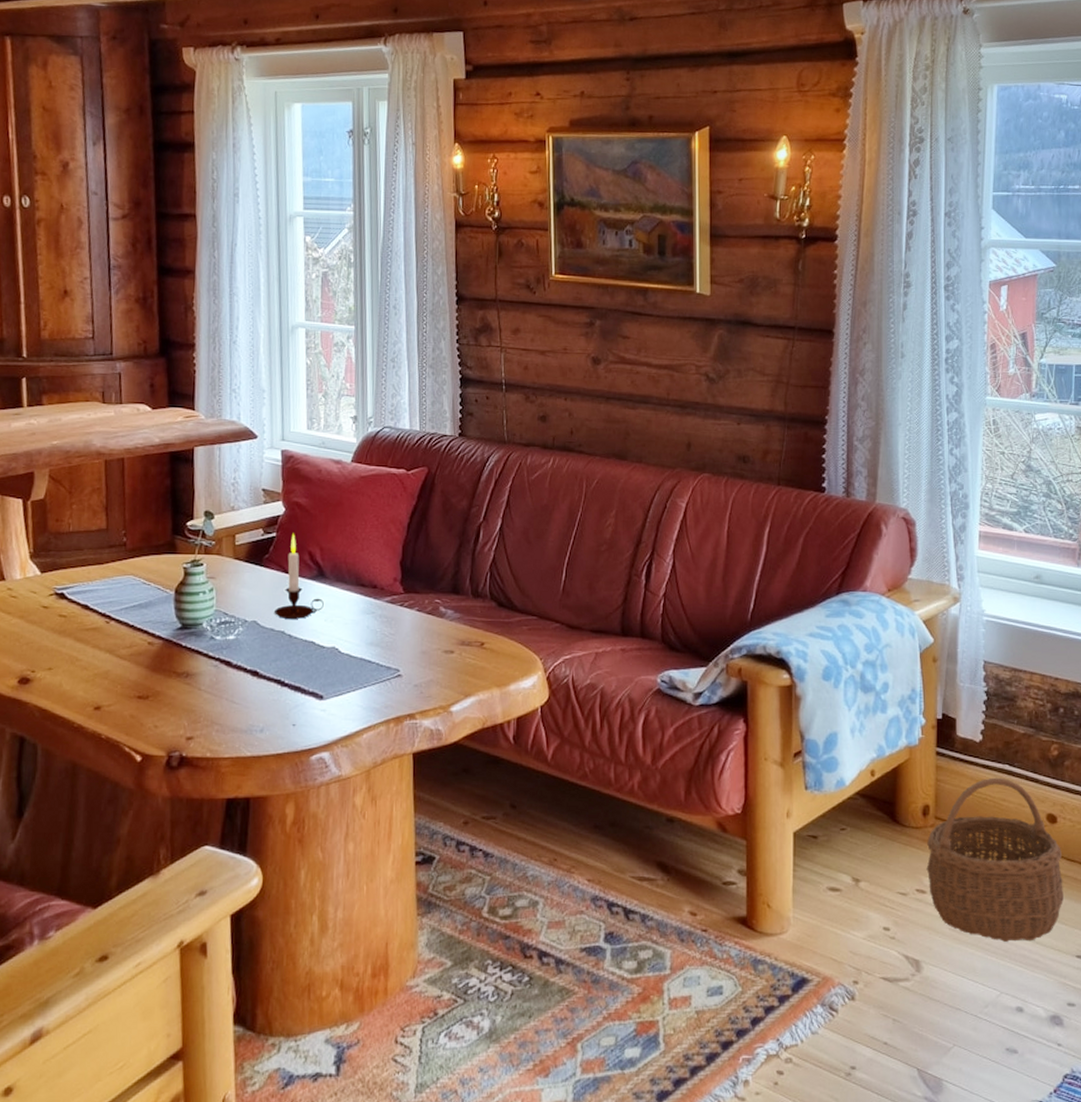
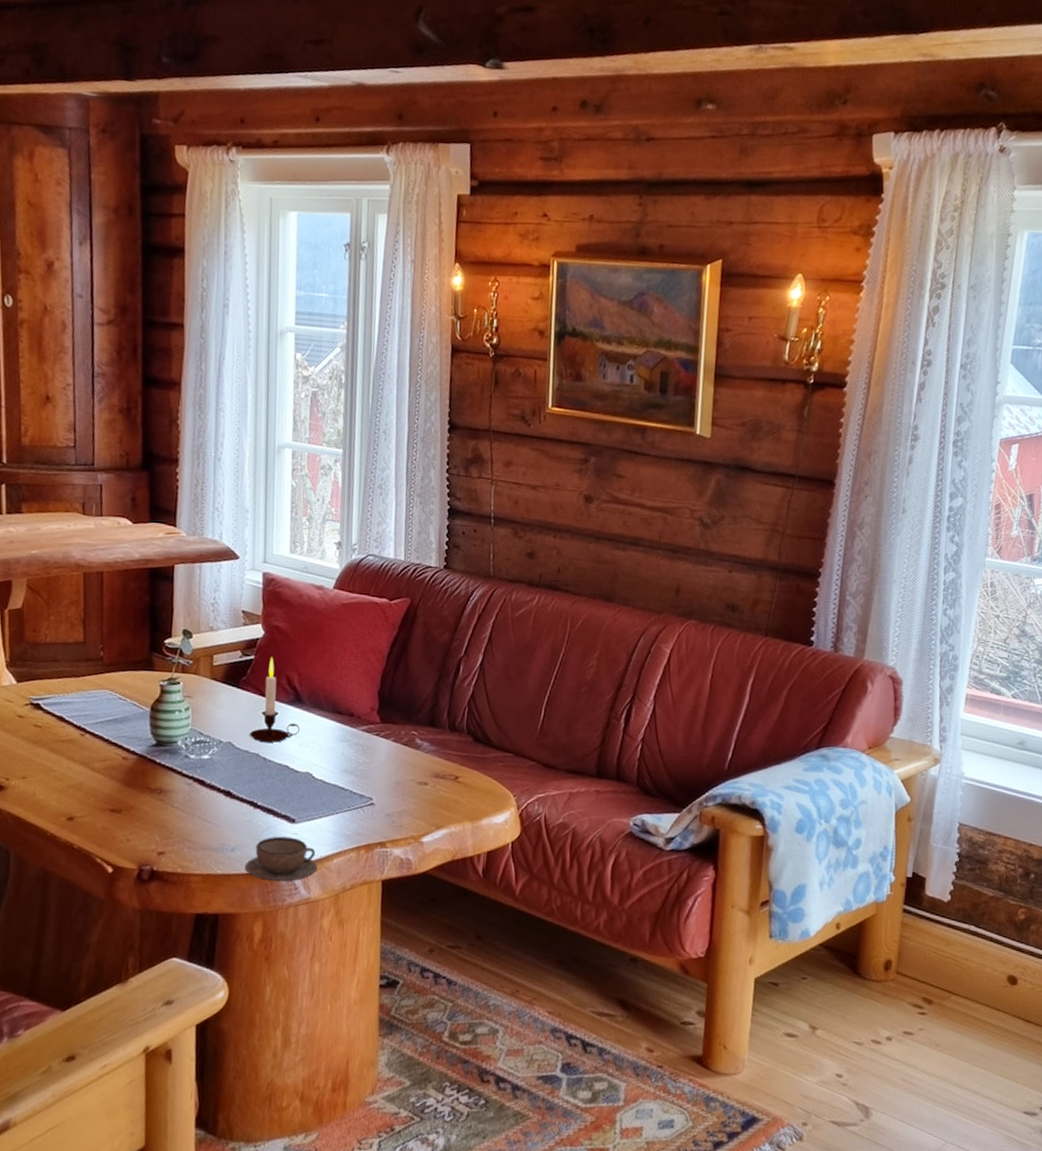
teacup: none [274,714,347,761] -> present [244,836,317,882]
wicker basket: present [926,777,1063,942] -> none [883,937,1019,1096]

